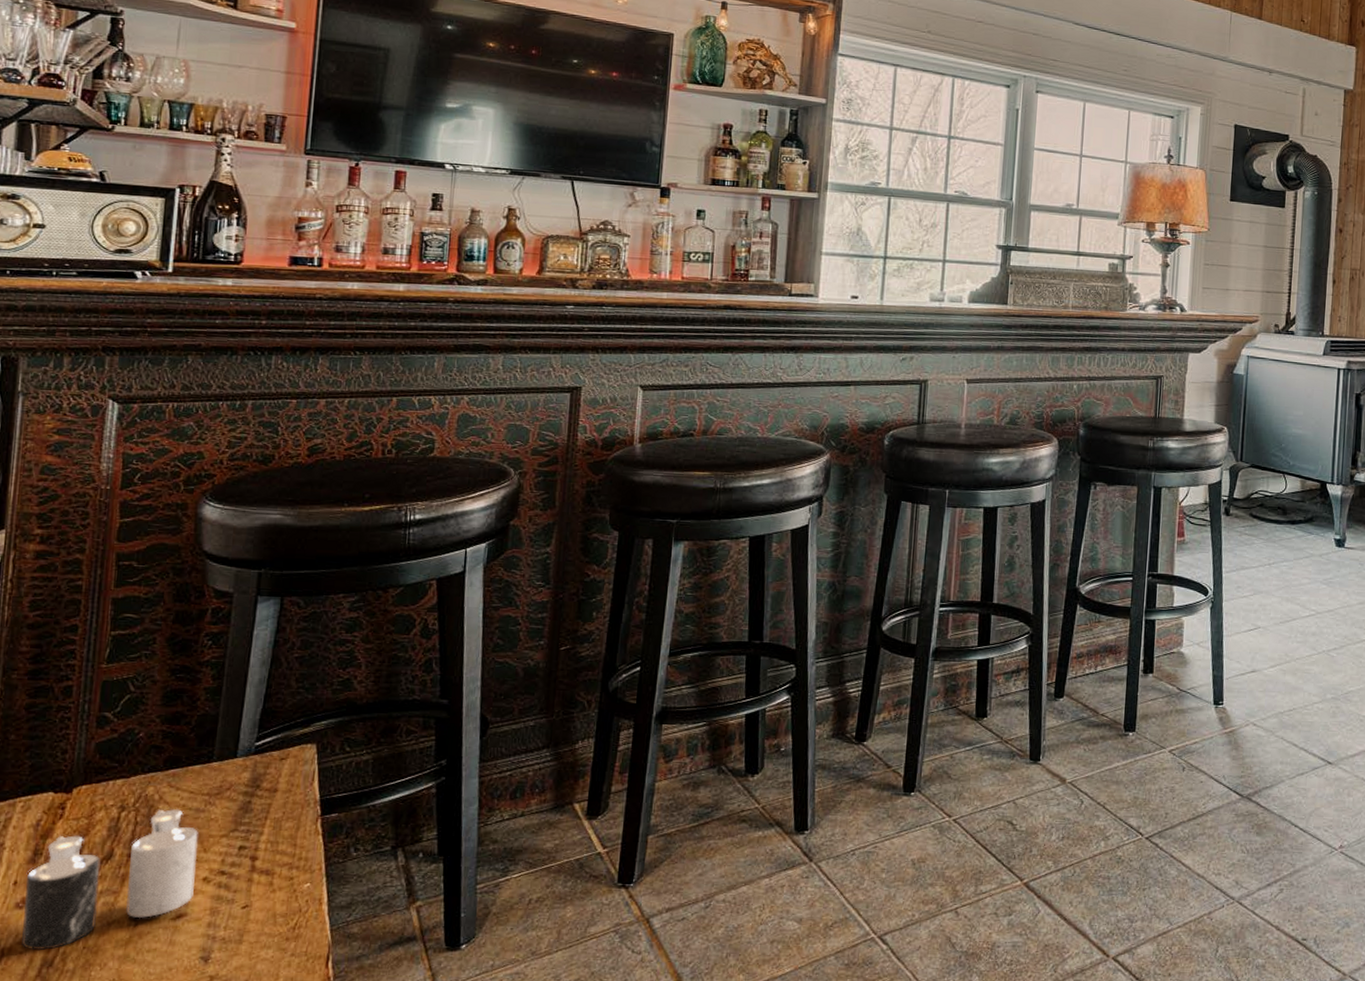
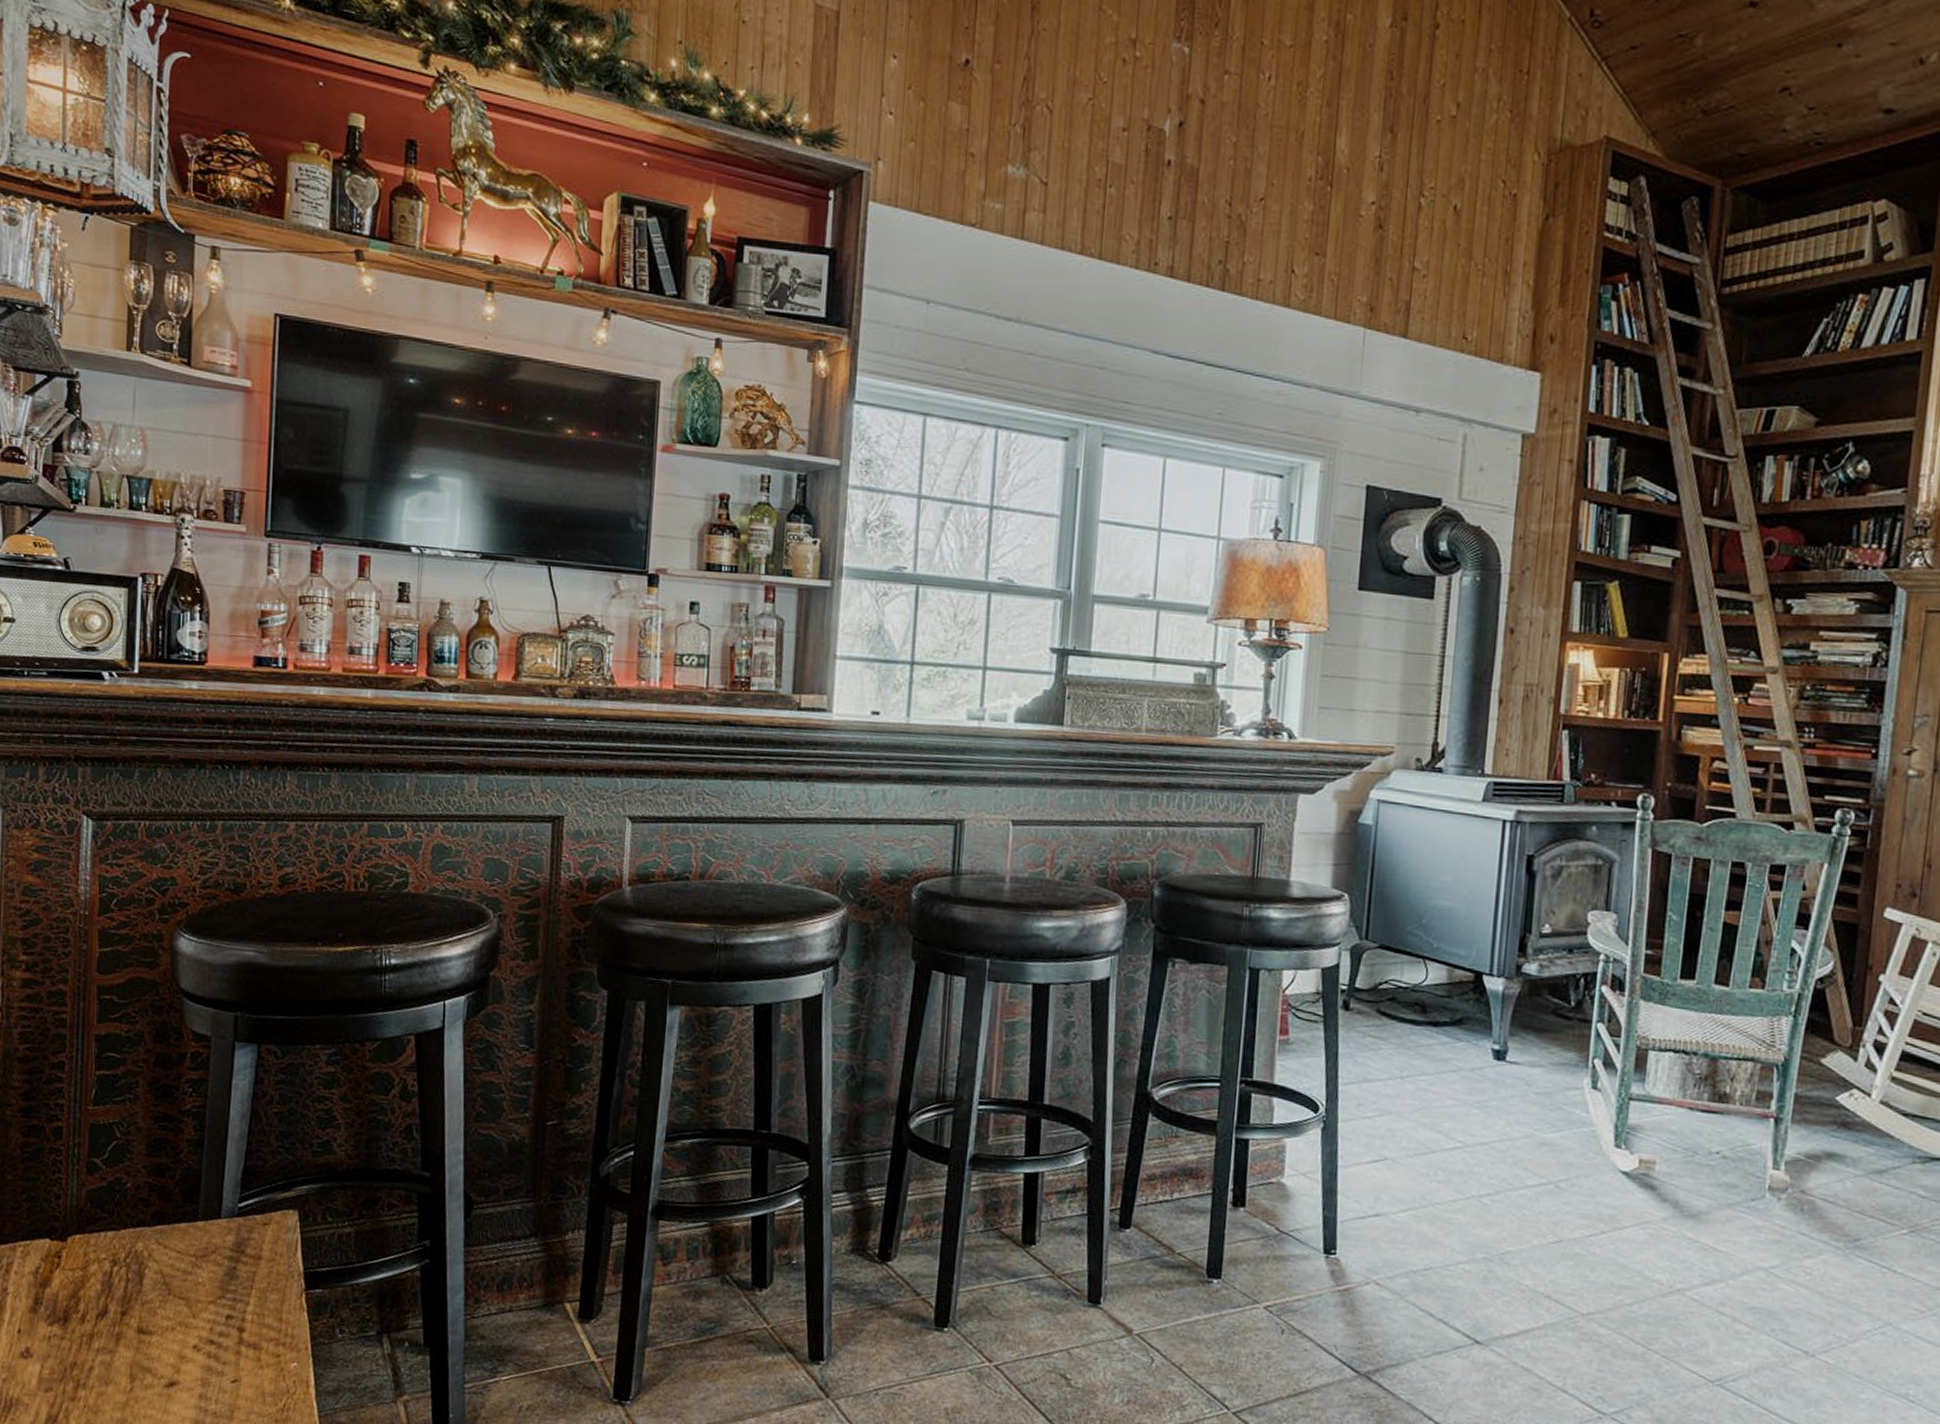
candle: present [22,808,198,951] -> none [28,1267,187,1405]

